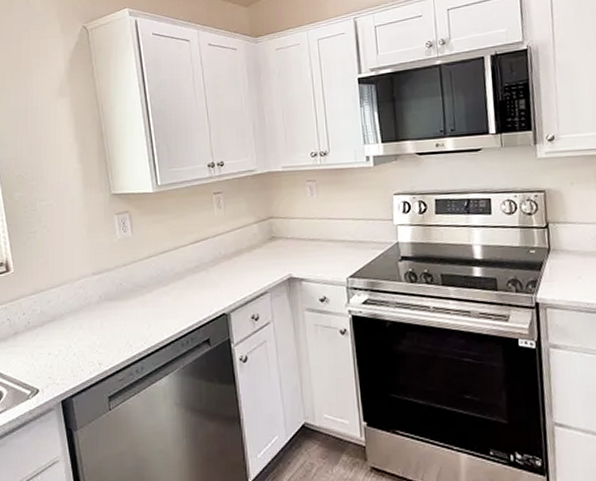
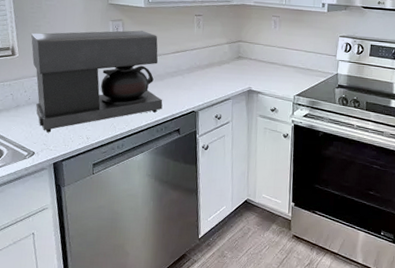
coffee maker: none [27,221,186,363] -> present [31,30,163,133]

